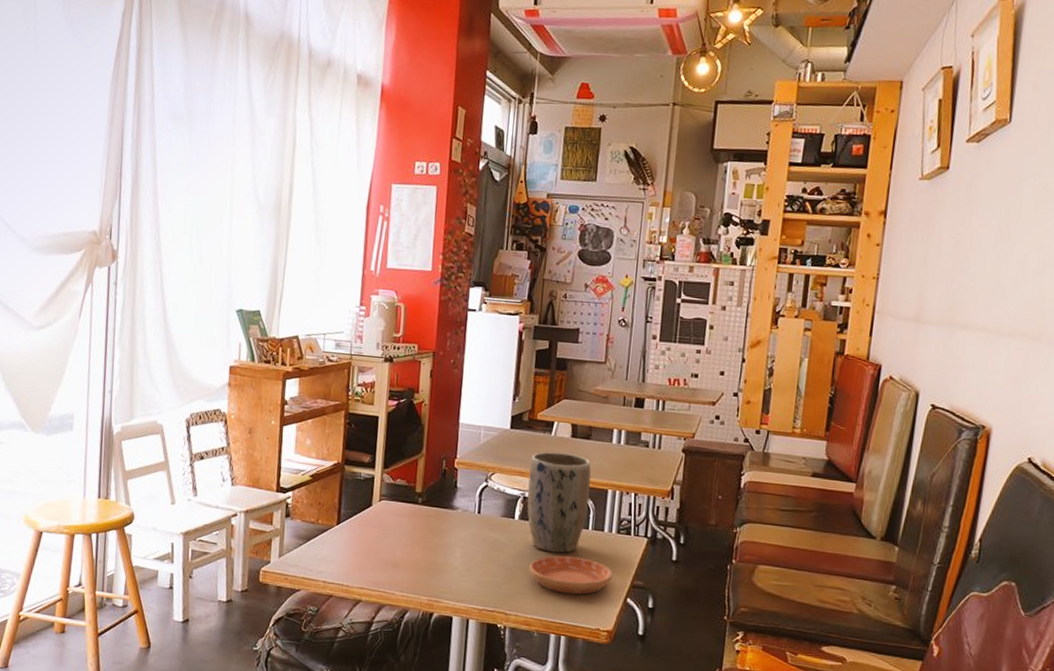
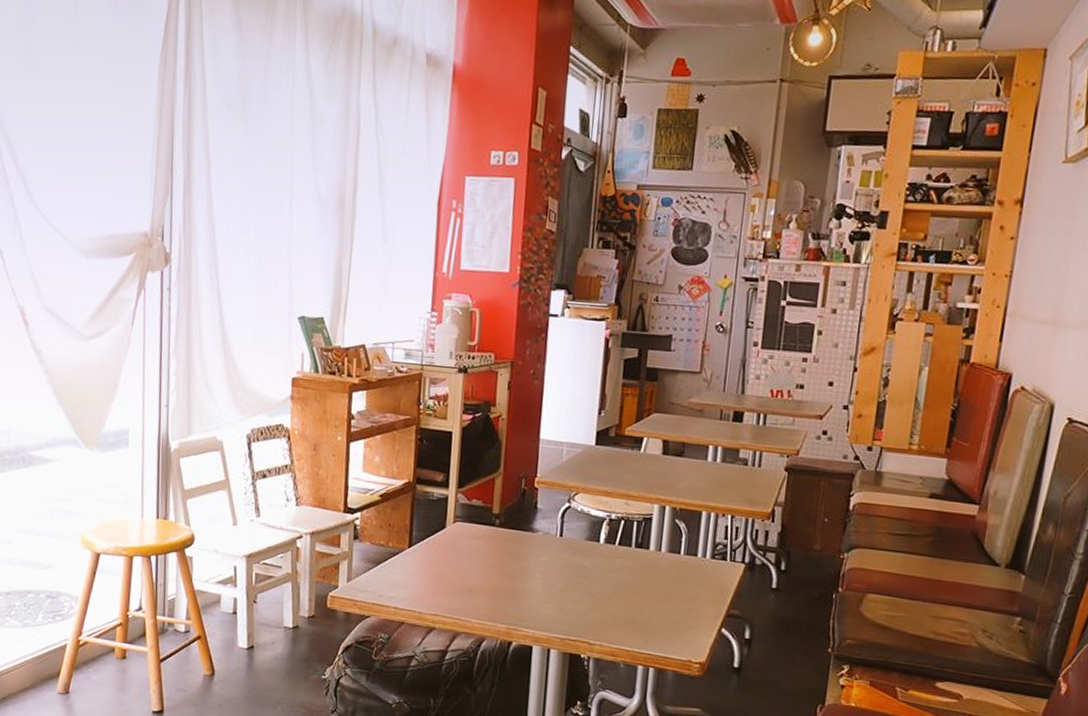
plant pot: present [527,452,591,553] -> none [613,470,684,580]
saucer: present [529,555,613,595] -> none [615,582,707,624]

